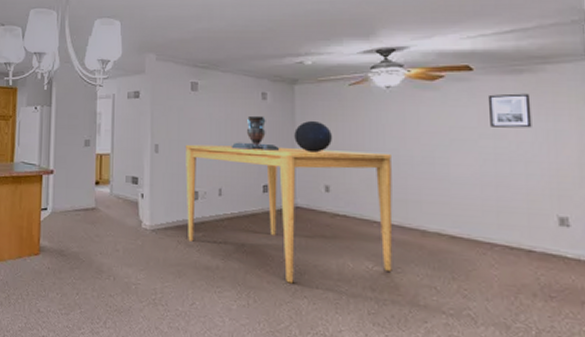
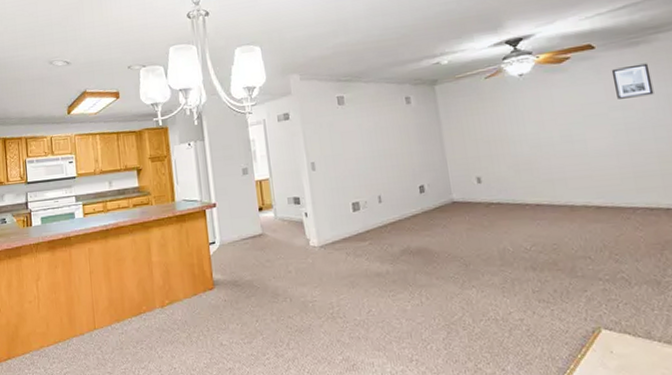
dining table: present [186,144,393,284] -> none [341,138,549,276]
decorative urn: present [231,115,280,151] -> none [383,119,430,156]
decorative globe: present [294,120,332,153] -> none [441,116,477,148]

